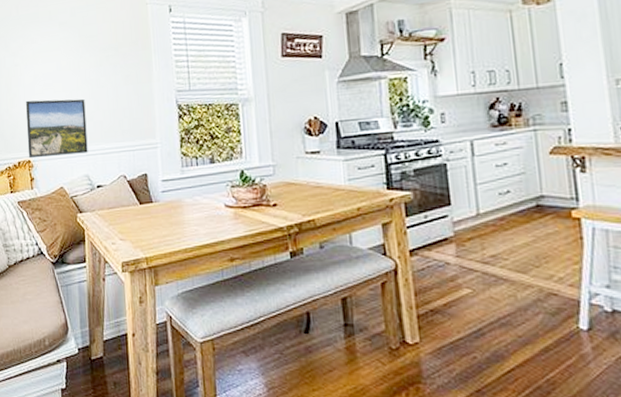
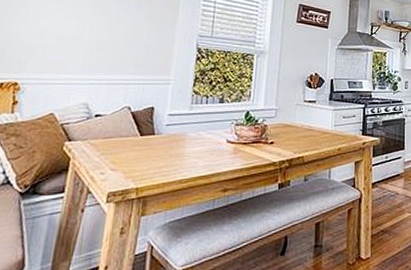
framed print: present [26,98,88,159] -> none [15,21,100,82]

